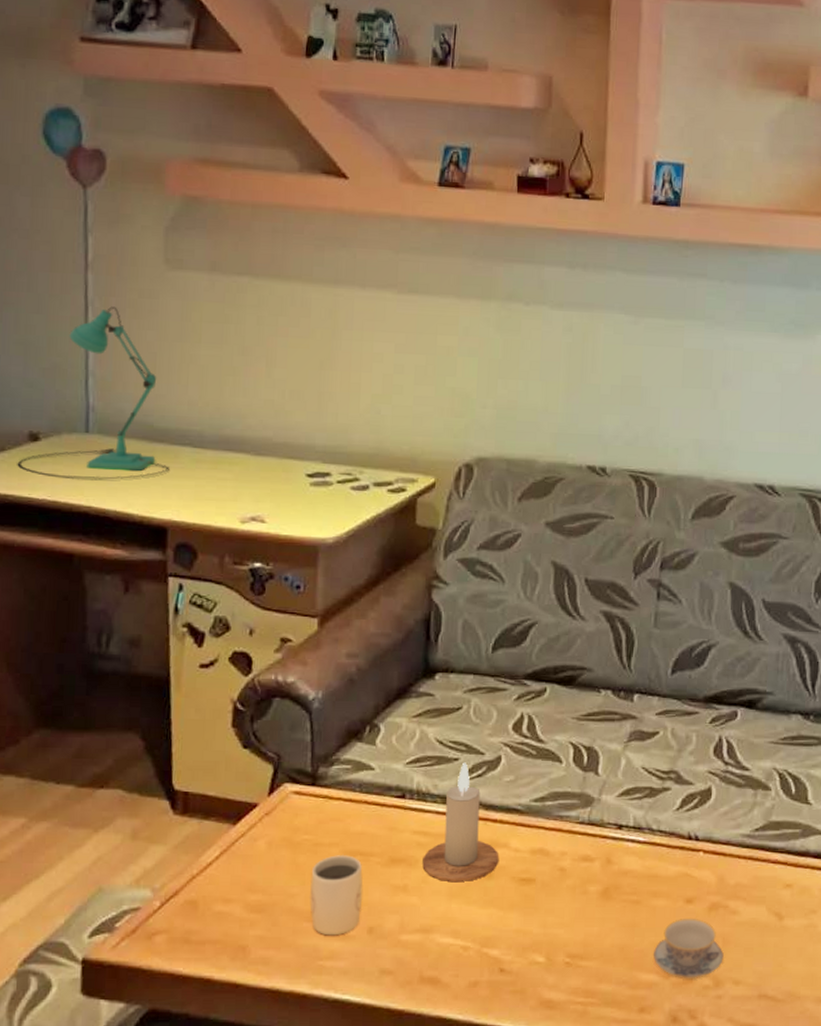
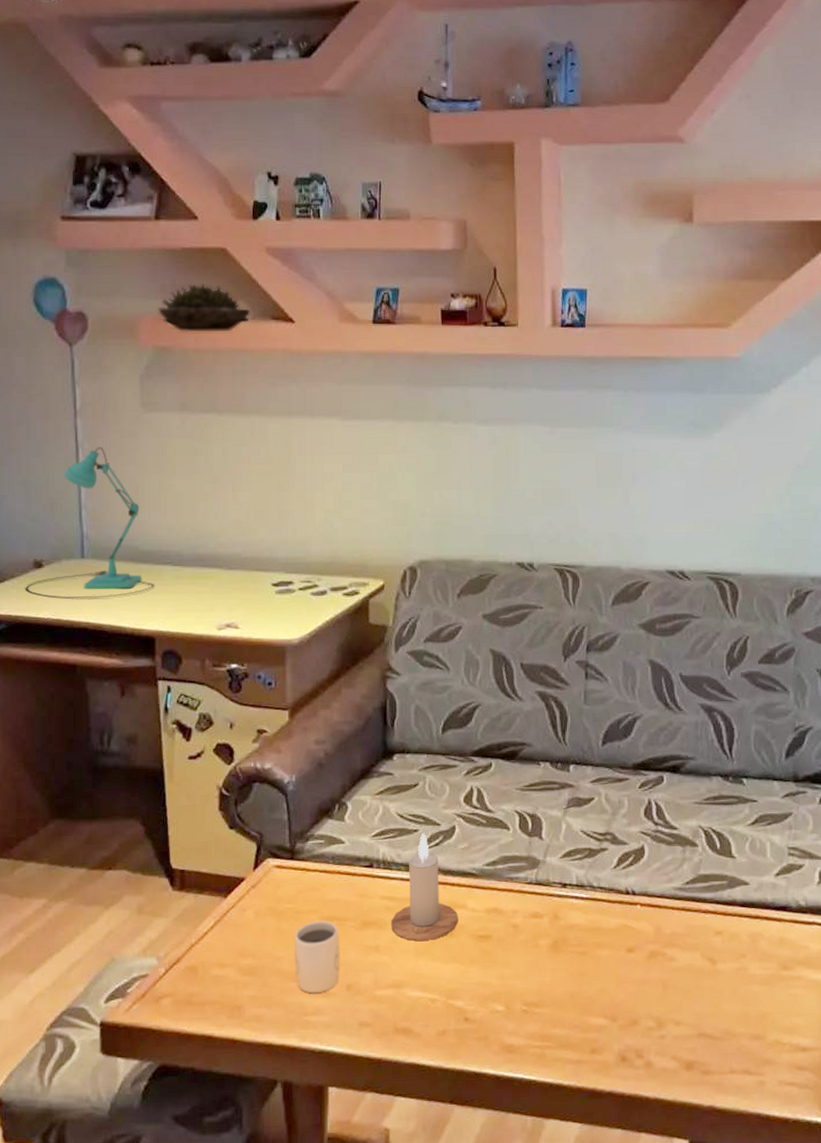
succulent plant: none [188,127,297,185] -> present [157,284,250,332]
teacup: present [652,918,724,978] -> none [600,965,664,1021]

